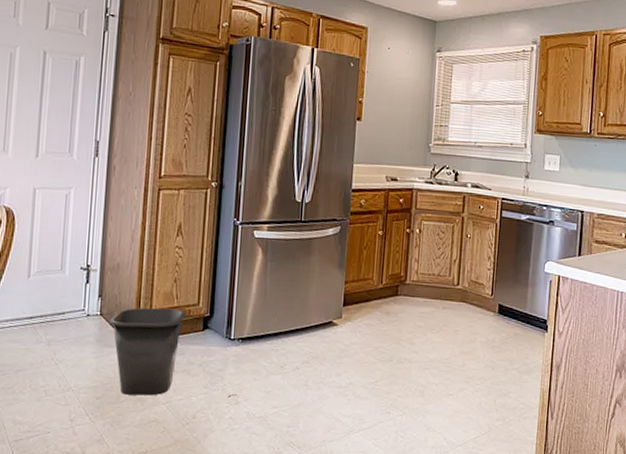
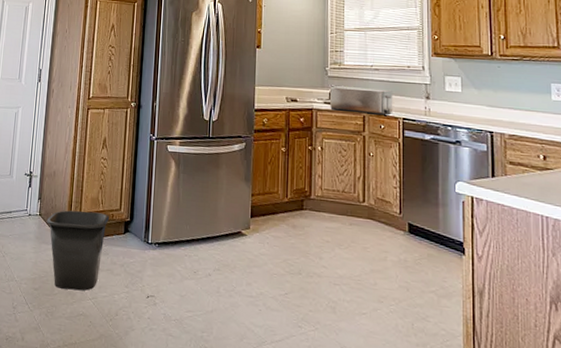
toaster: none [431,164,495,196] -> present [330,86,393,116]

